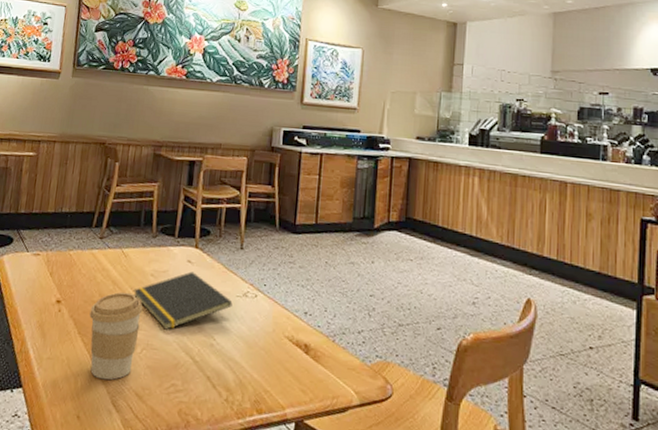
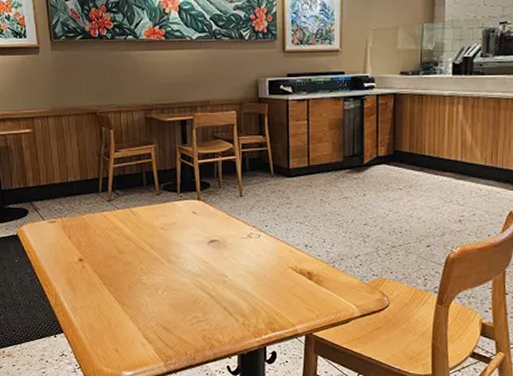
coffee cup: present [89,292,143,380] -> none [111,245,158,319]
notepad: present [133,271,233,330] -> none [147,221,239,273]

